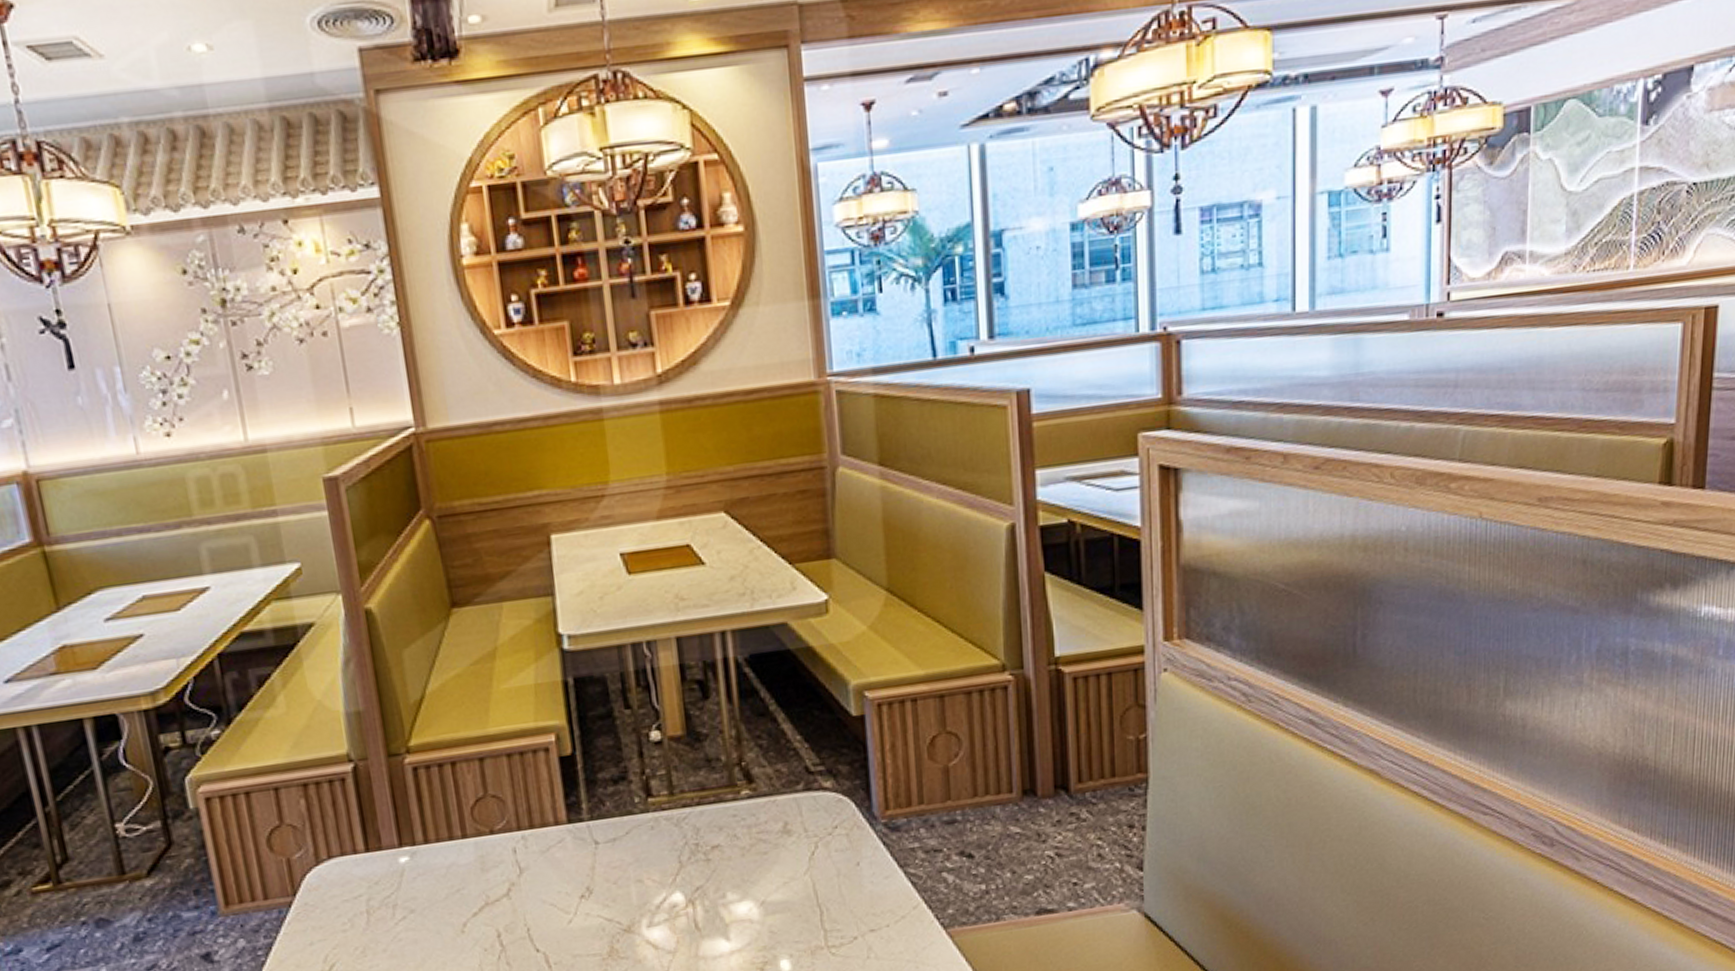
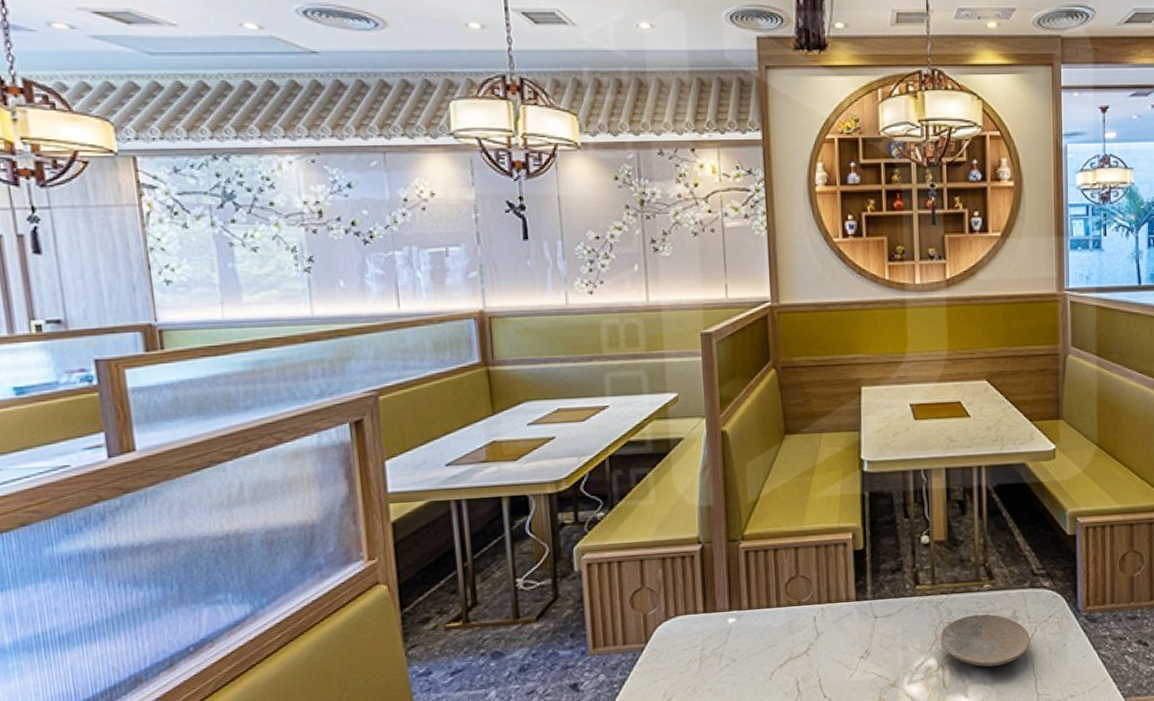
plate: none [686,829,811,900] -> present [940,614,1031,667]

